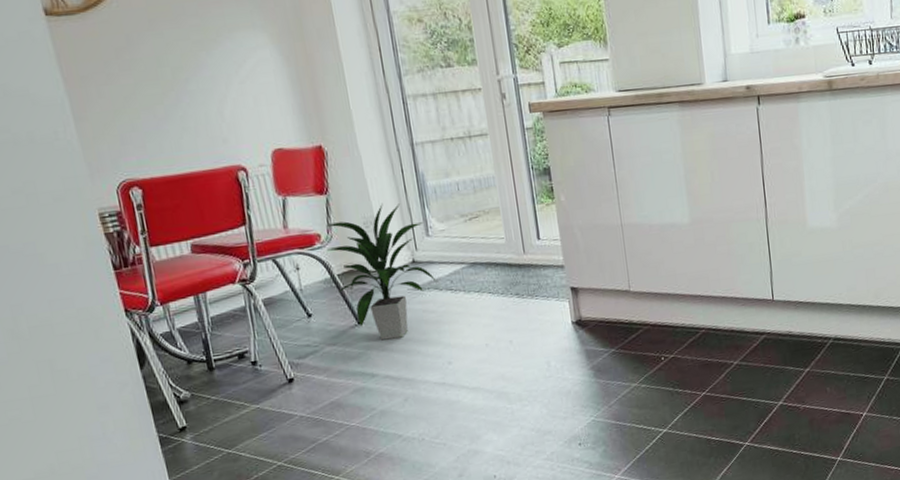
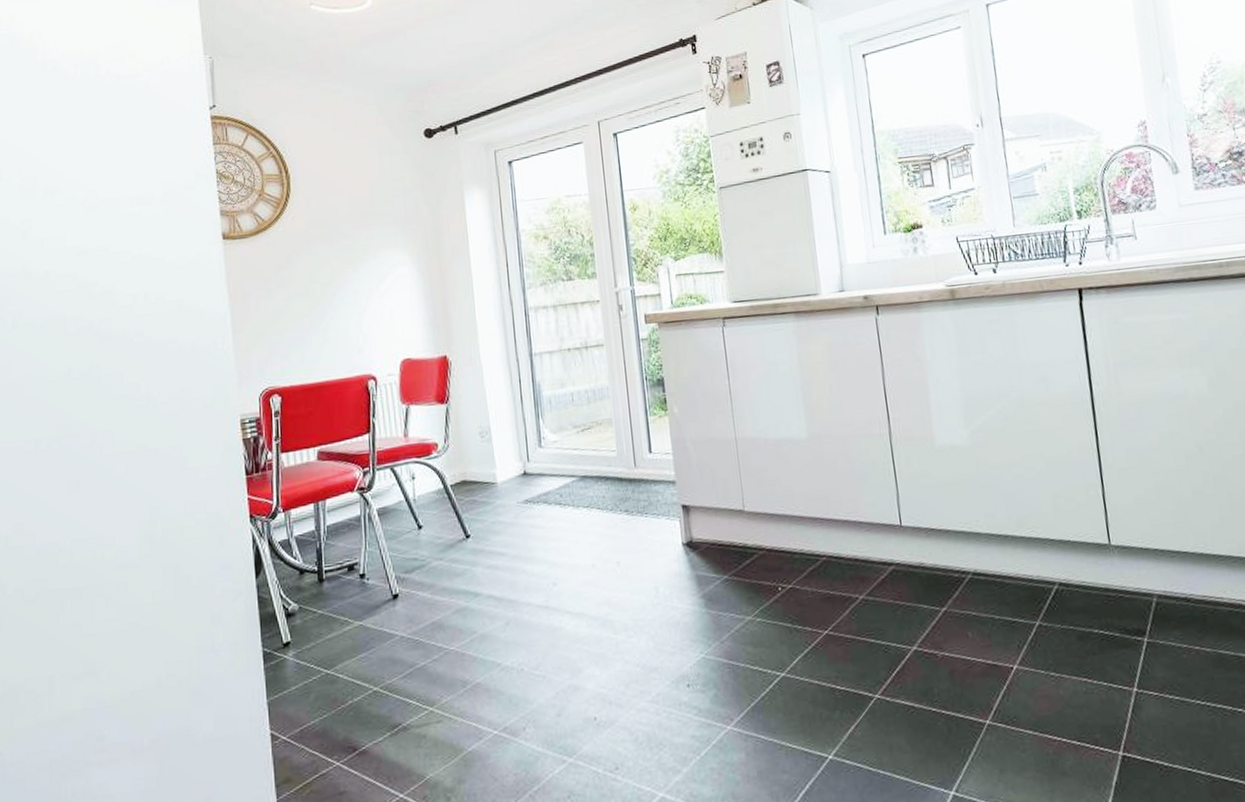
indoor plant: present [326,202,438,340] -> none [443,412,548,557]

